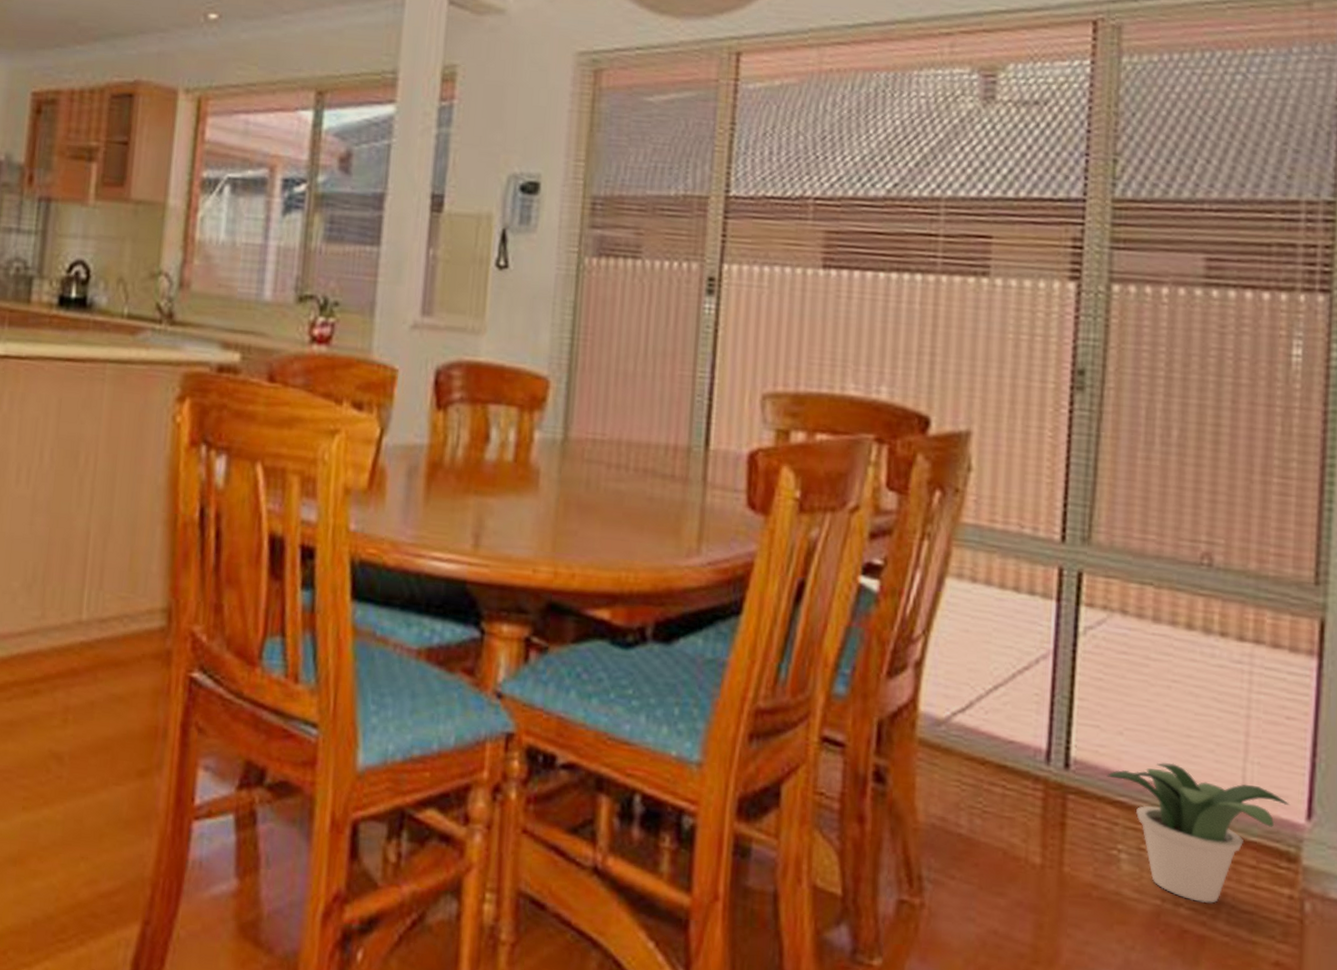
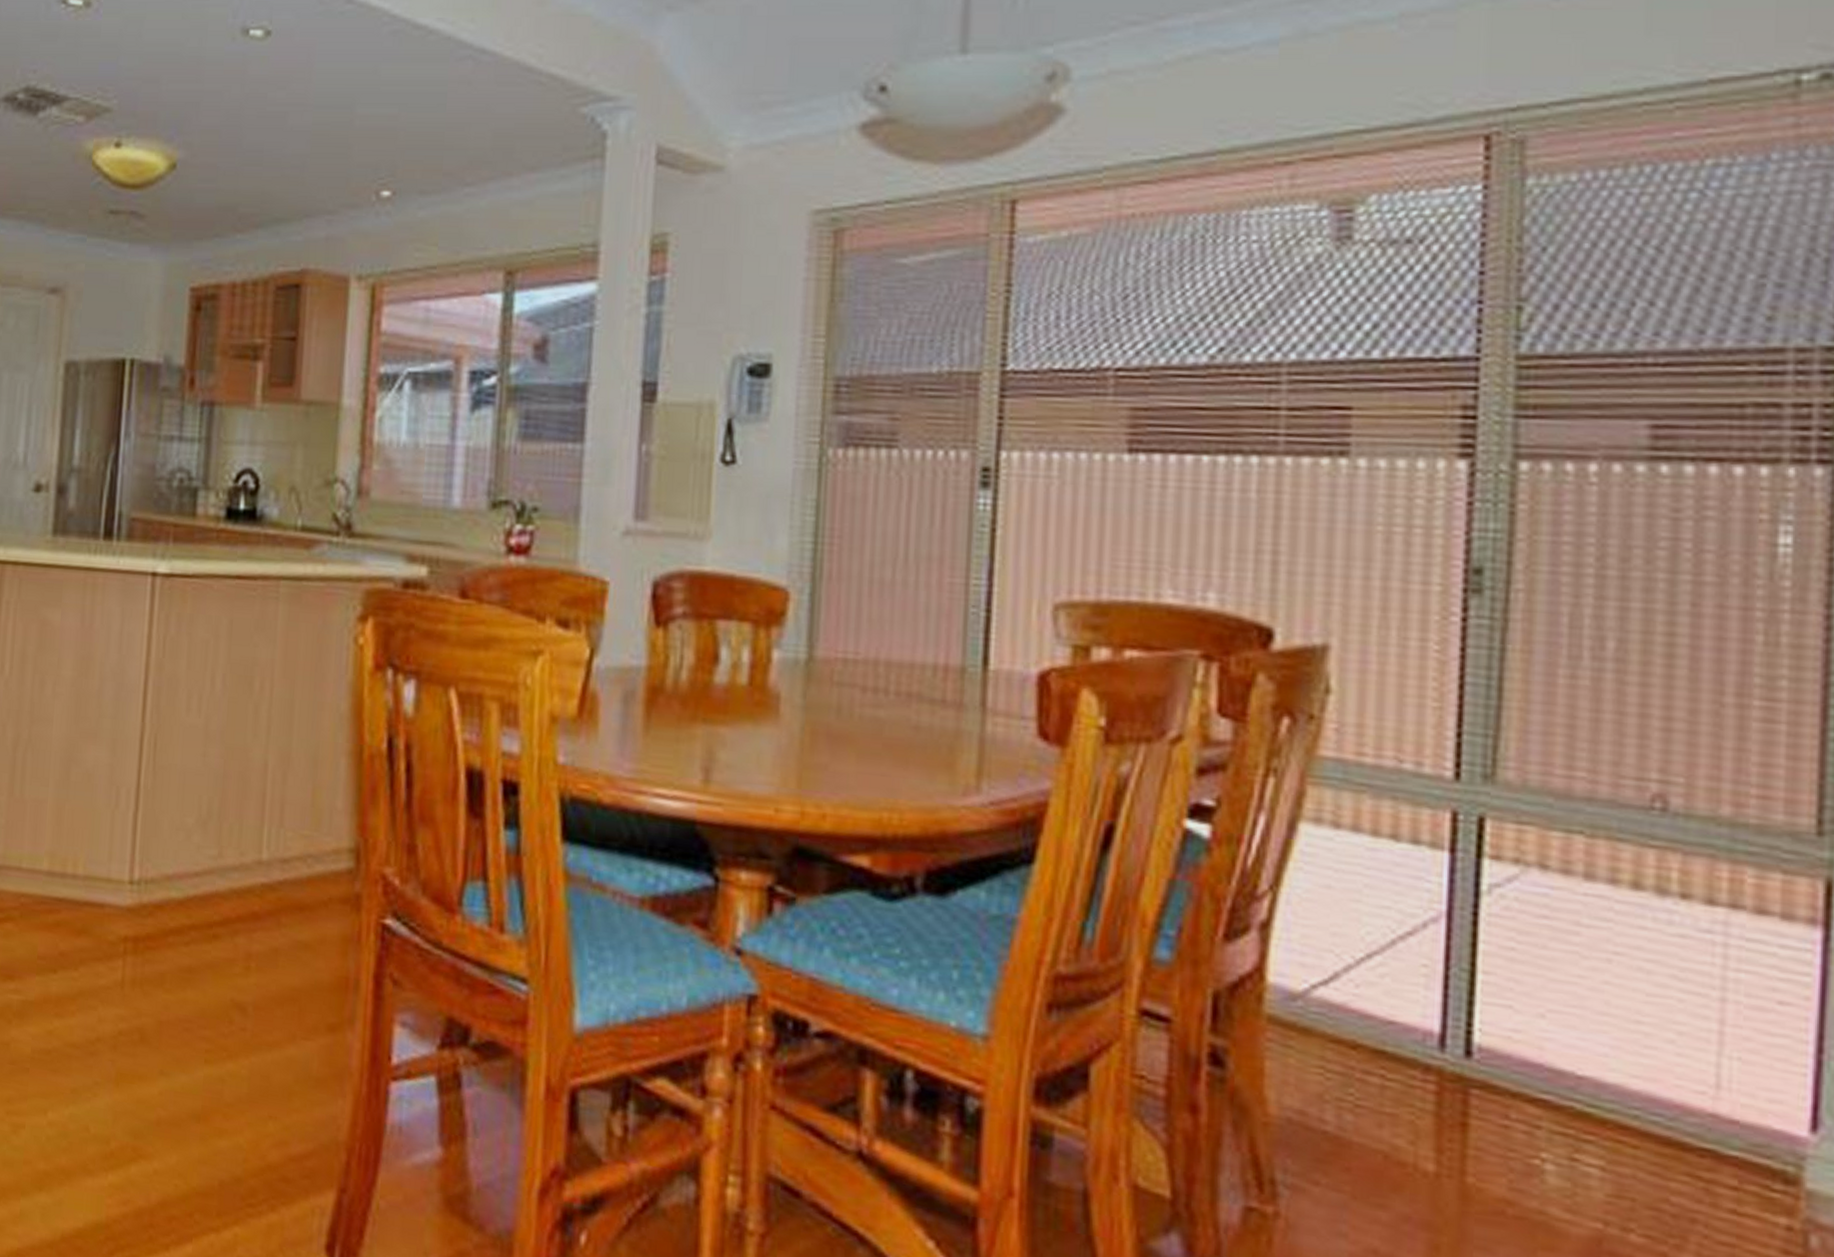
potted plant: present [1107,763,1289,903] -> none [1524,1054,1785,1231]

